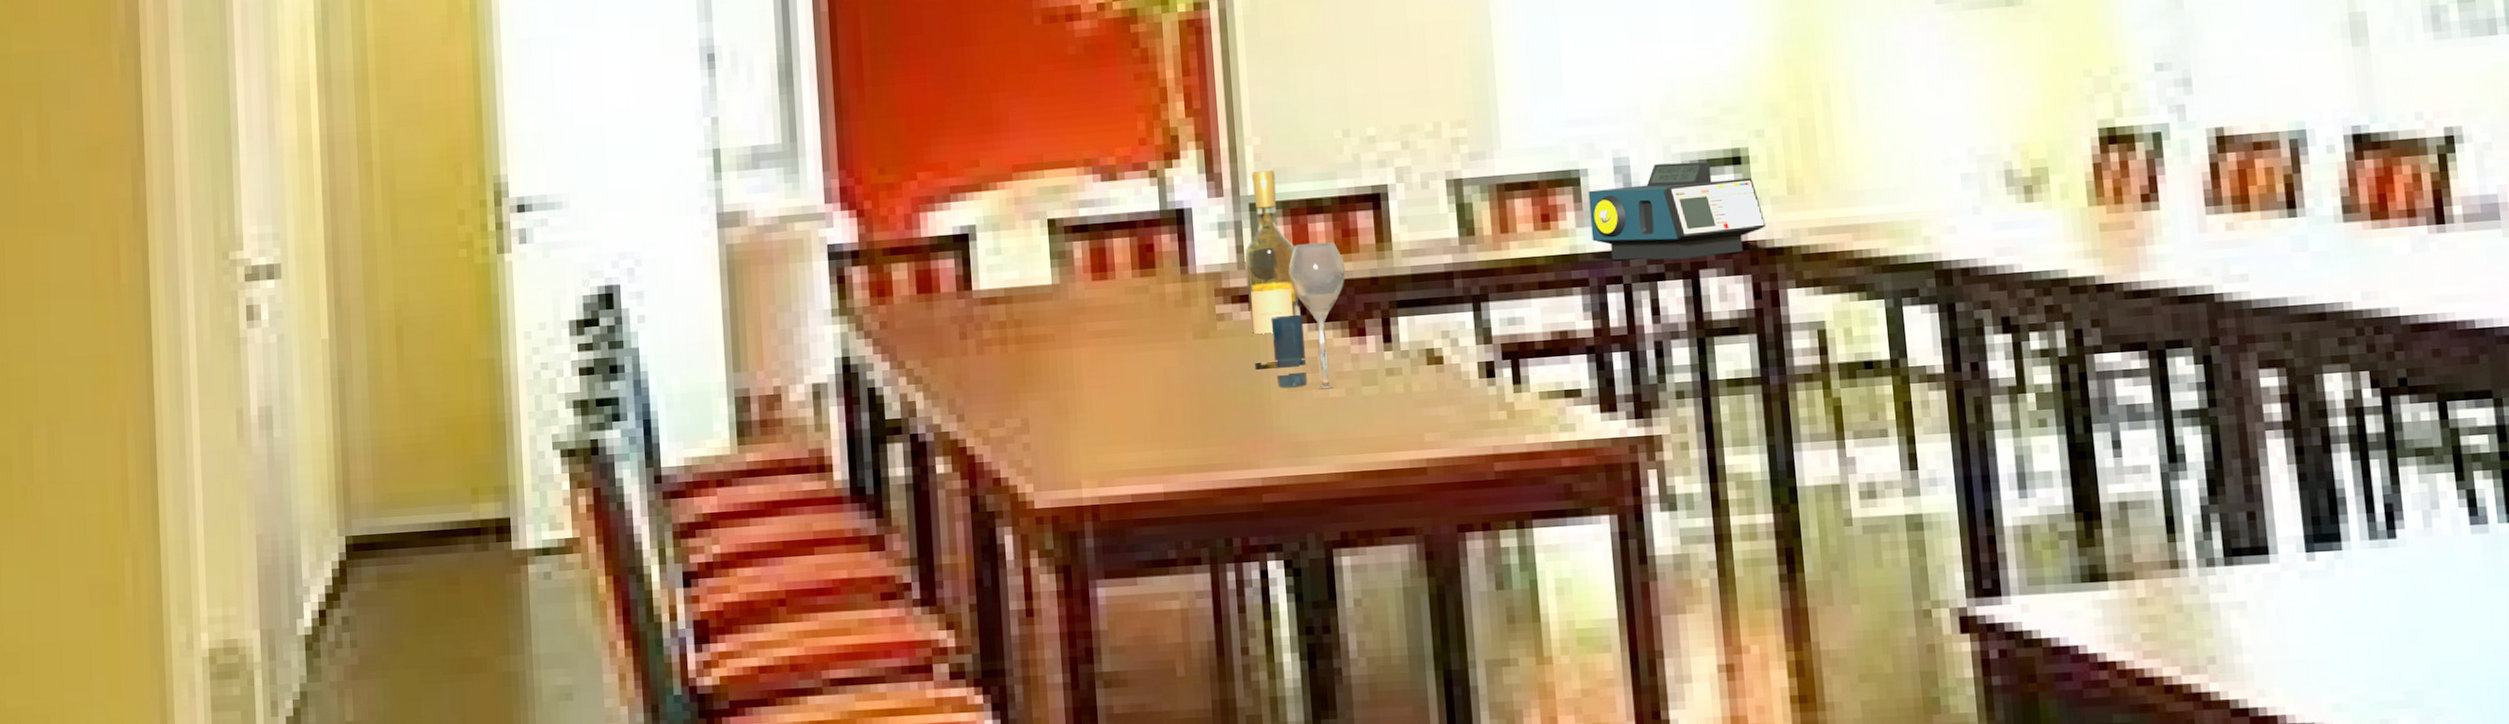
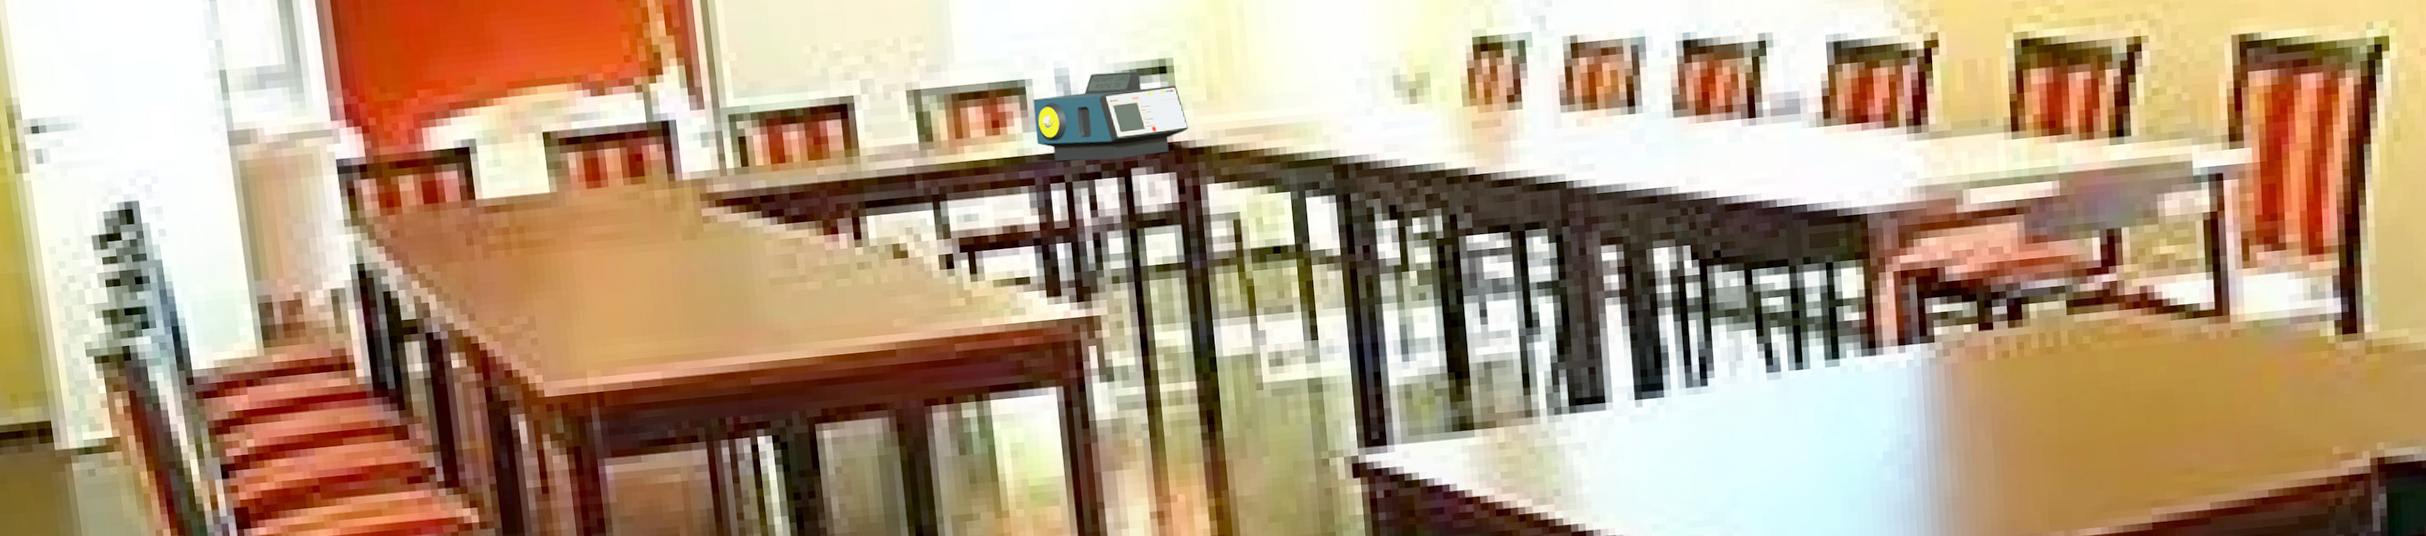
bottle: present [1244,170,1301,372] -> none [726,84,779,269]
cup: present [1270,314,1308,389] -> none [752,215,788,284]
wineglass: present [1288,241,1346,391] -> none [766,148,818,285]

